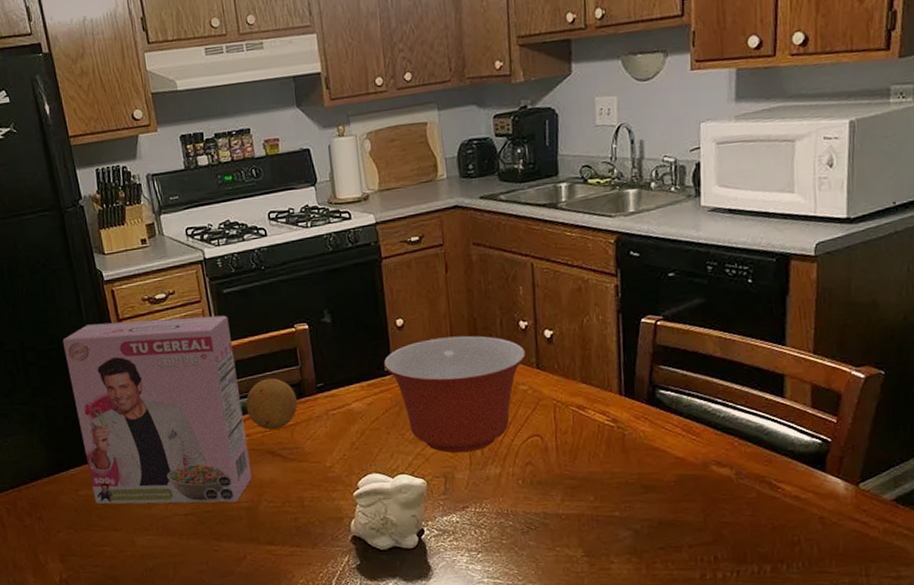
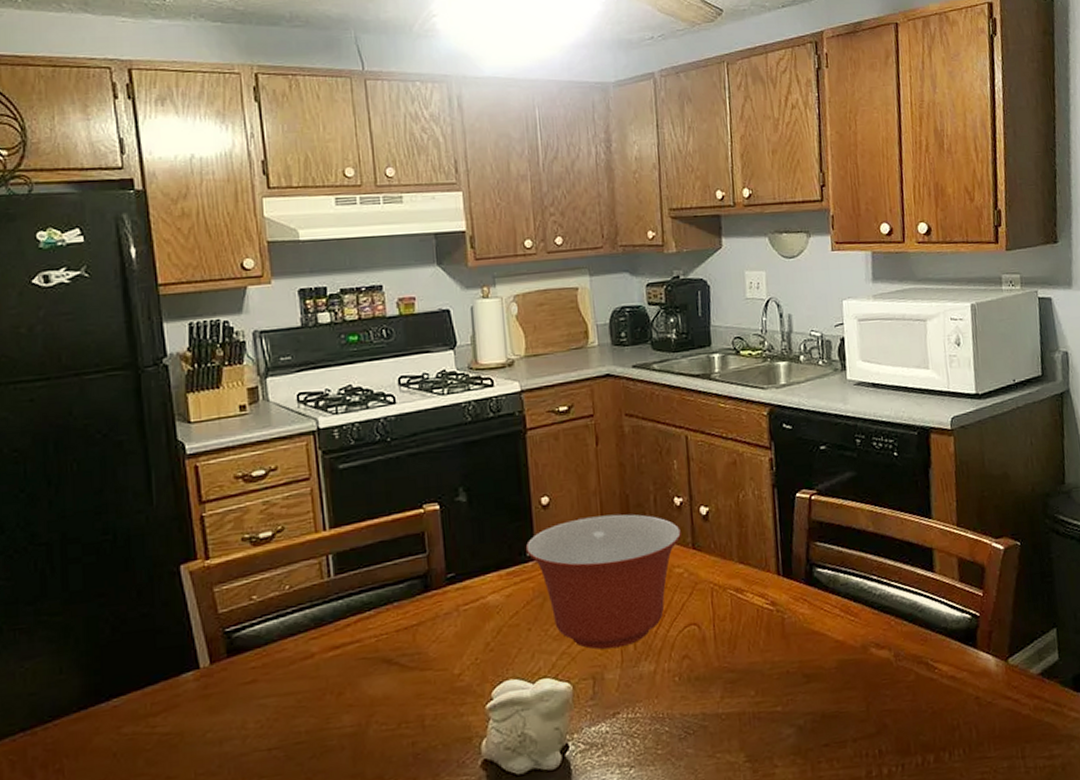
cereal box: present [63,315,252,504] -> none [121,495,360,744]
fruit: present [245,378,298,430] -> none [358,568,423,633]

